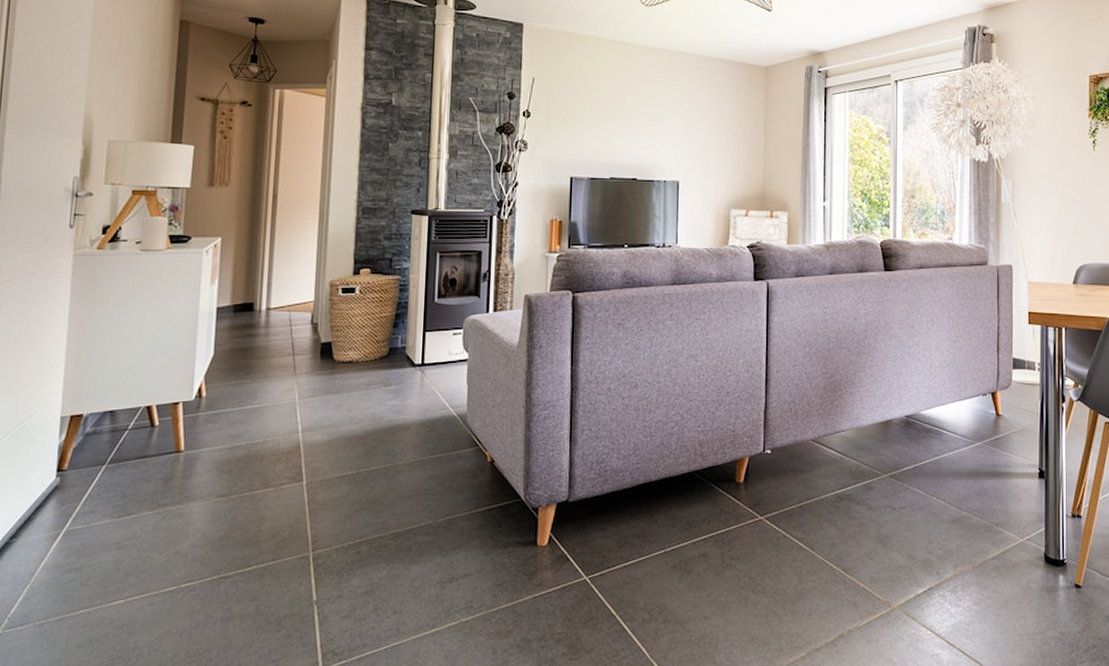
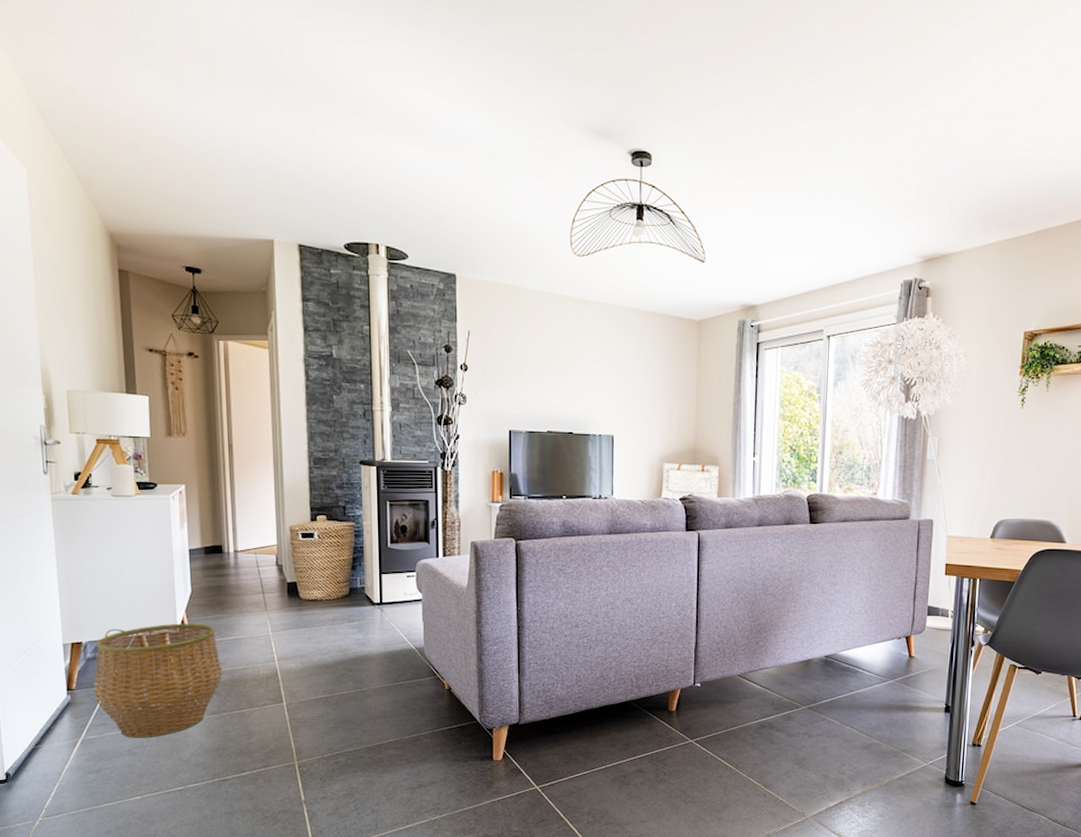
basket: none [87,390,239,528] -> present [92,623,223,738]

